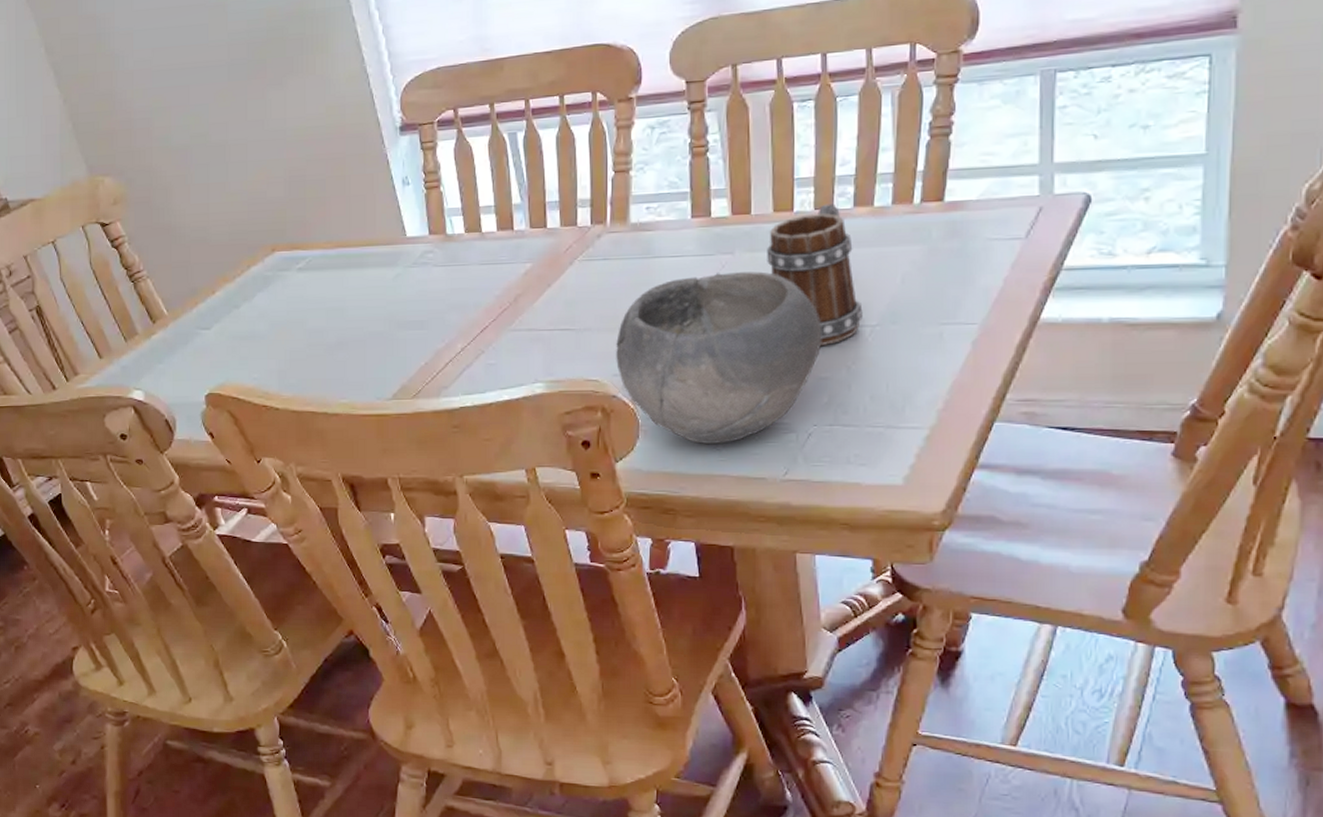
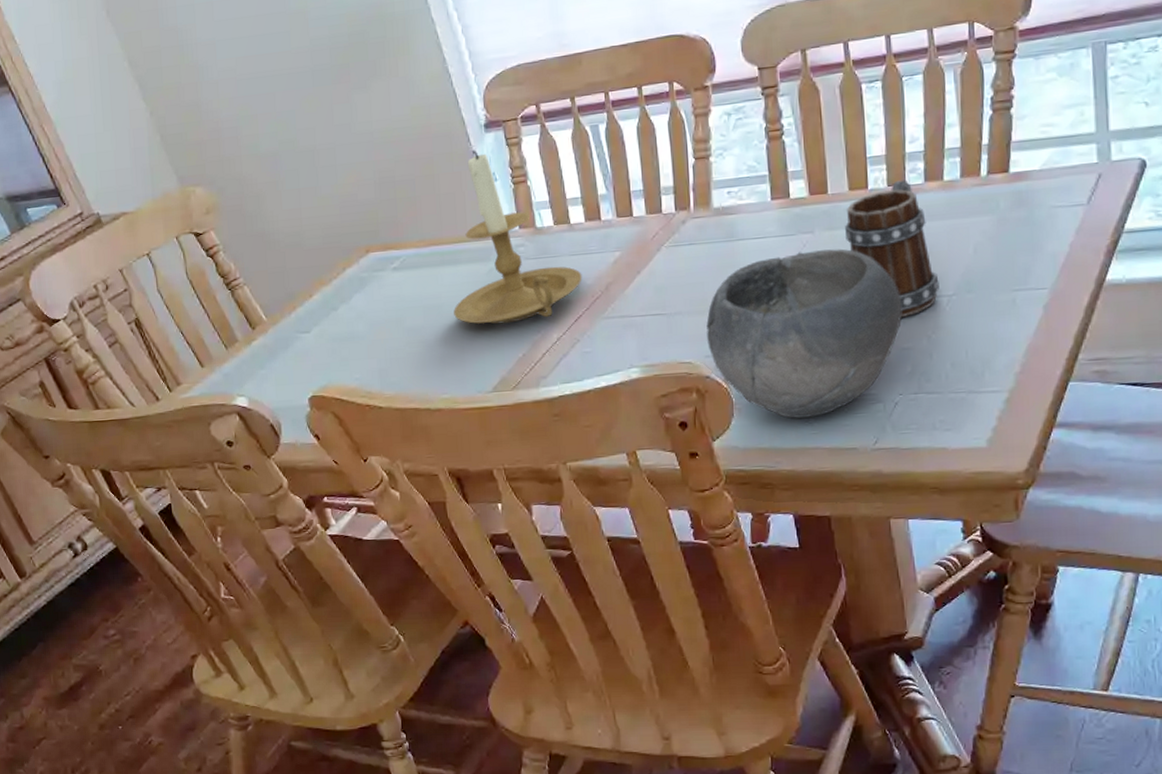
candle holder: none [357,152,491,331] -> present [454,149,583,324]

